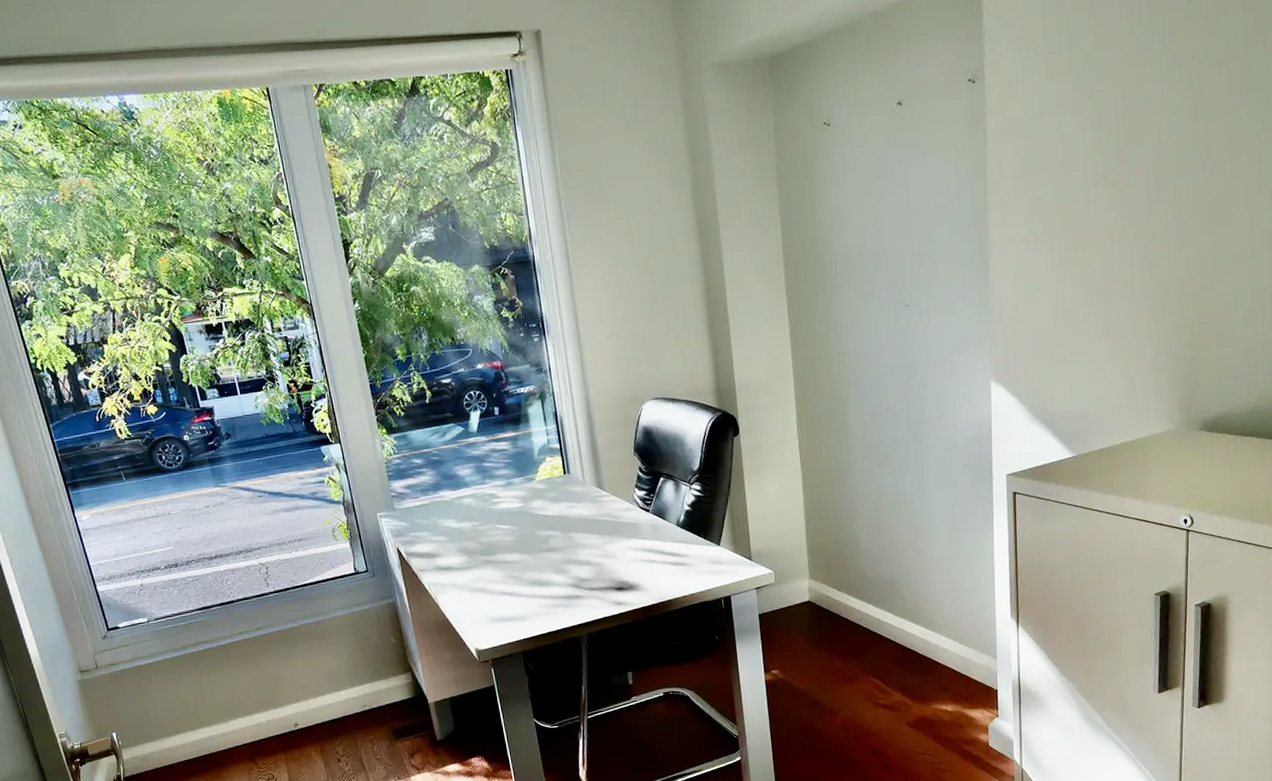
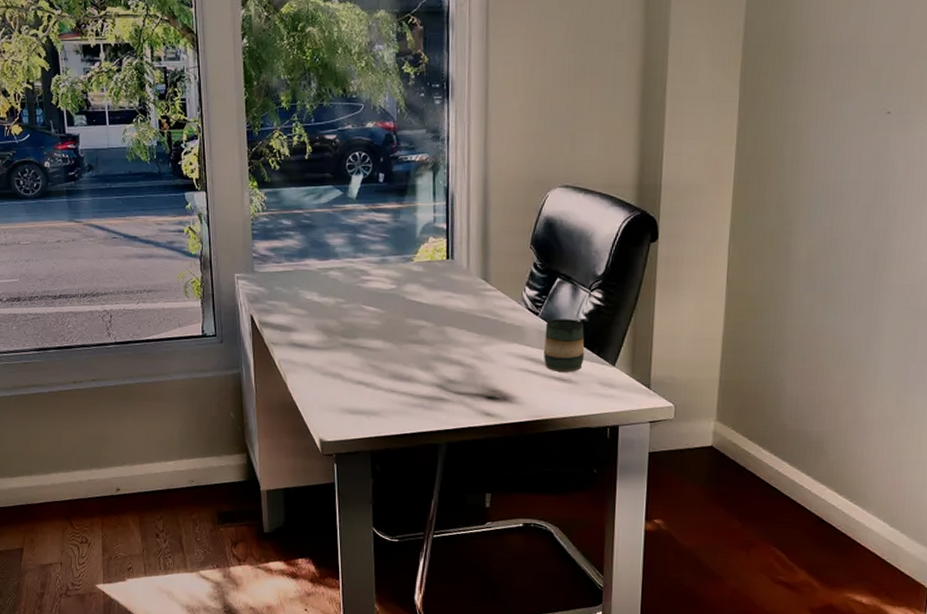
mug: none [657,511,694,558] -> present [544,319,585,372]

